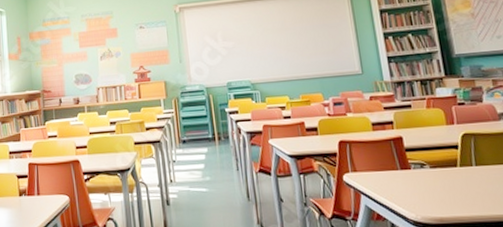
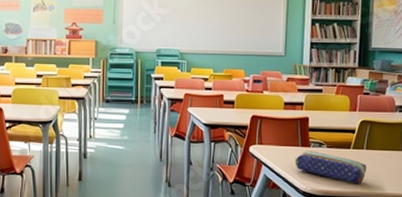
pencil case: none [396,173,483,207] -> present [294,151,367,185]

